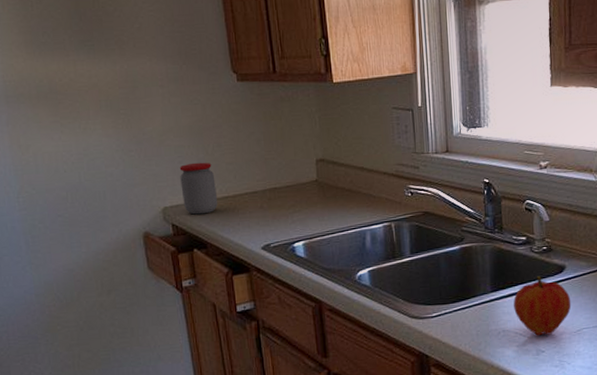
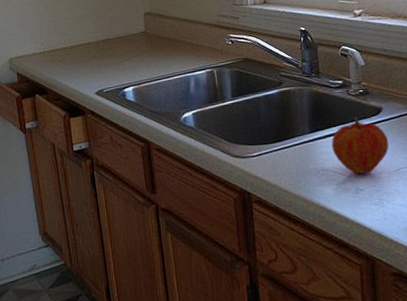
jar: present [179,162,218,215] -> none [24,17,57,64]

